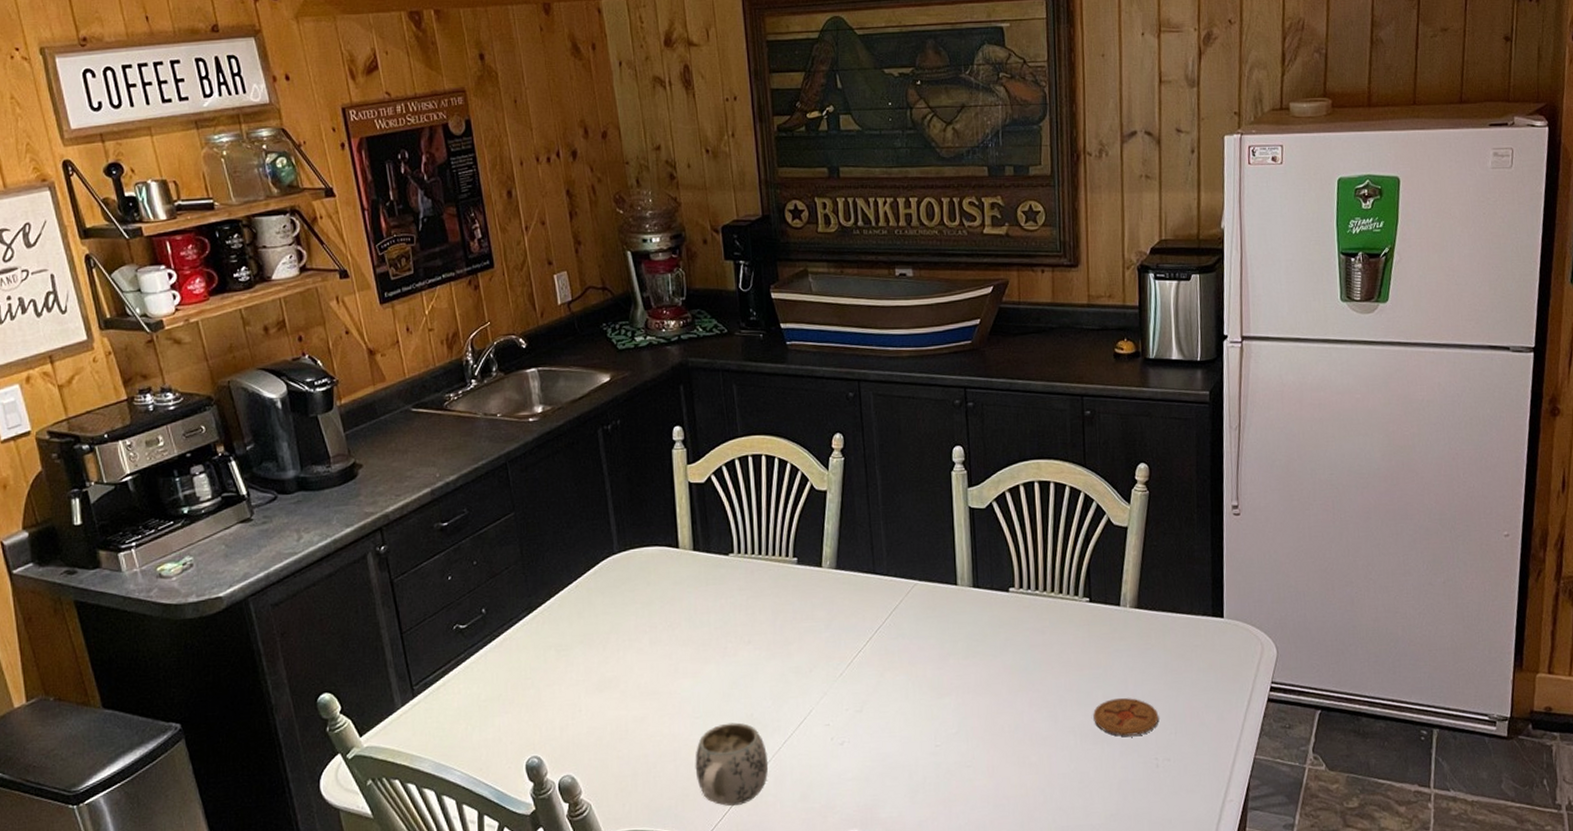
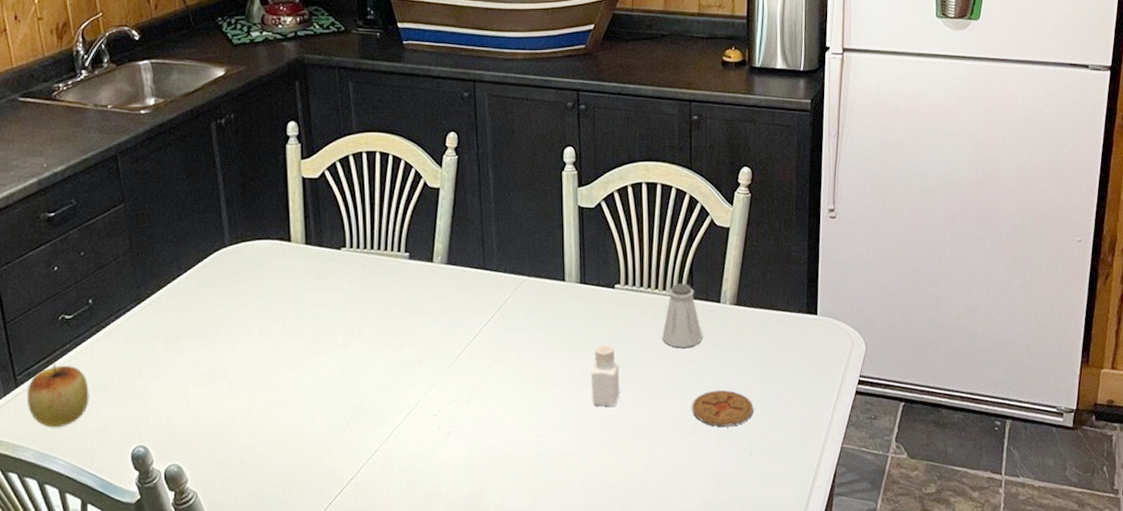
apple: none [424,673,484,739] -> present [28,363,89,428]
mug: present [695,722,769,806] -> none [303,413,376,494]
pepper shaker: none [987,650,1018,715] -> present [591,344,620,406]
saltshaker: none [1060,586,1103,653] -> present [662,283,703,348]

